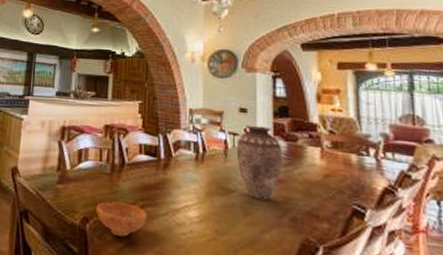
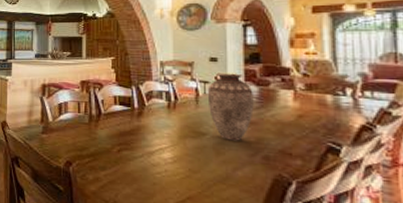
bowl: present [96,201,147,237] -> none [78,147,124,177]

